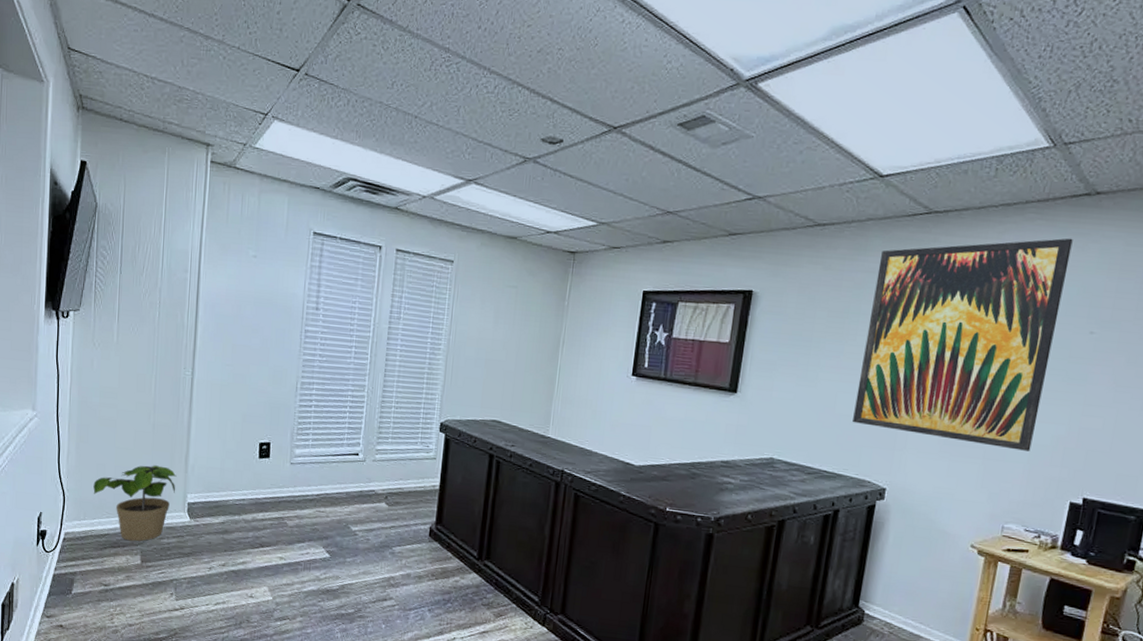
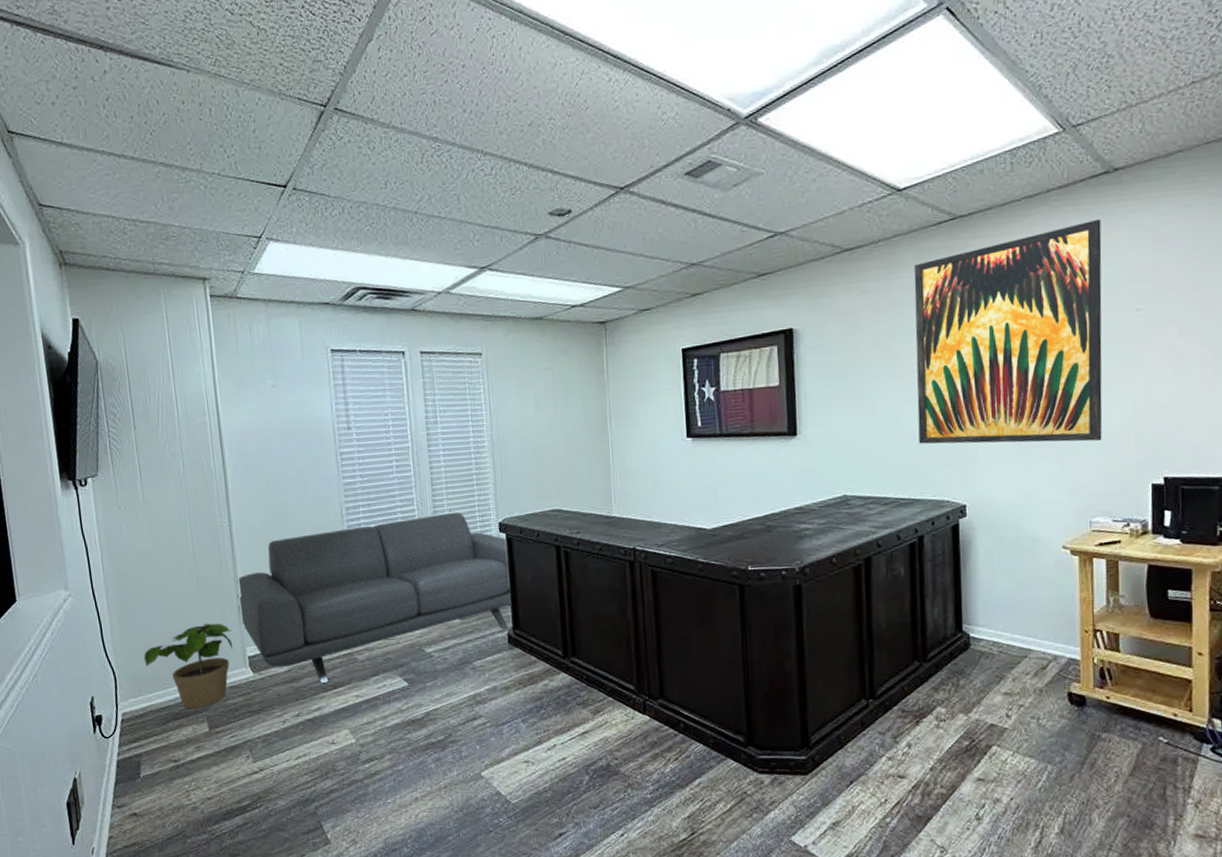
sofa: none [187,400,445,541] -> present [237,512,512,684]

